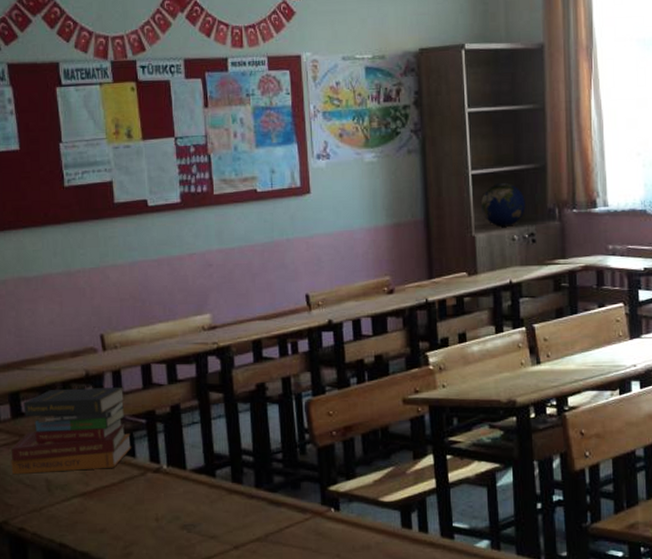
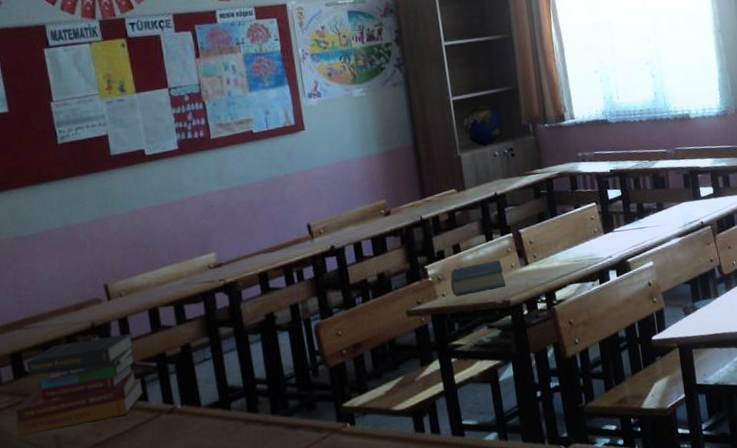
book: none [452,355,513,389] -> present [450,260,505,297]

